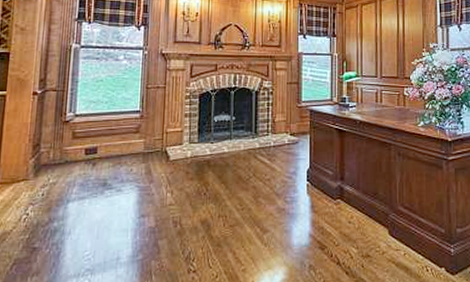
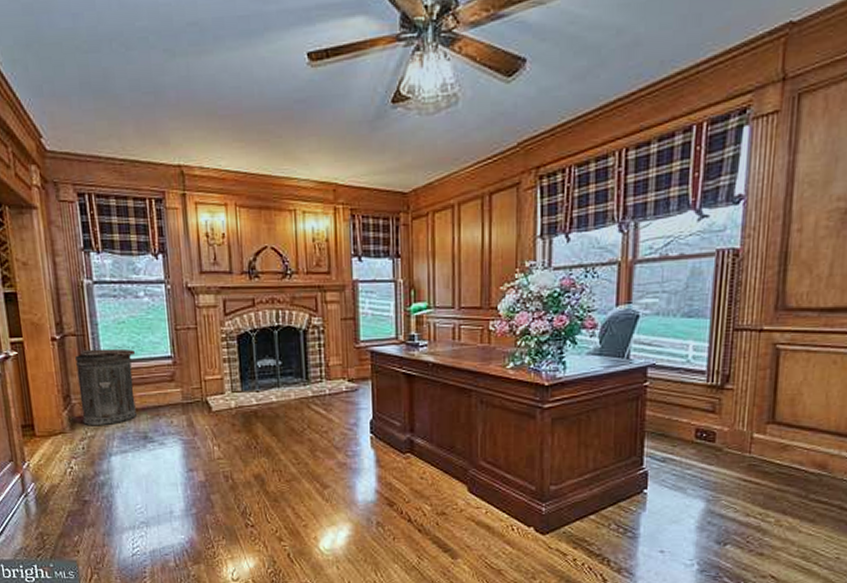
trash can: none [47,103,108,174] -> present [75,348,137,426]

